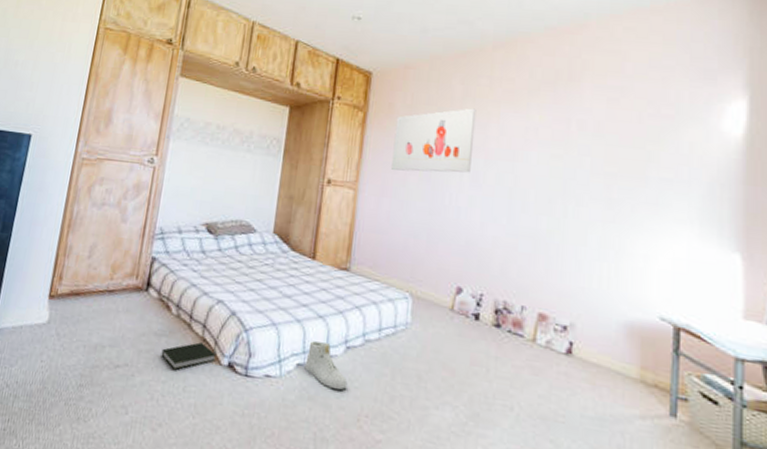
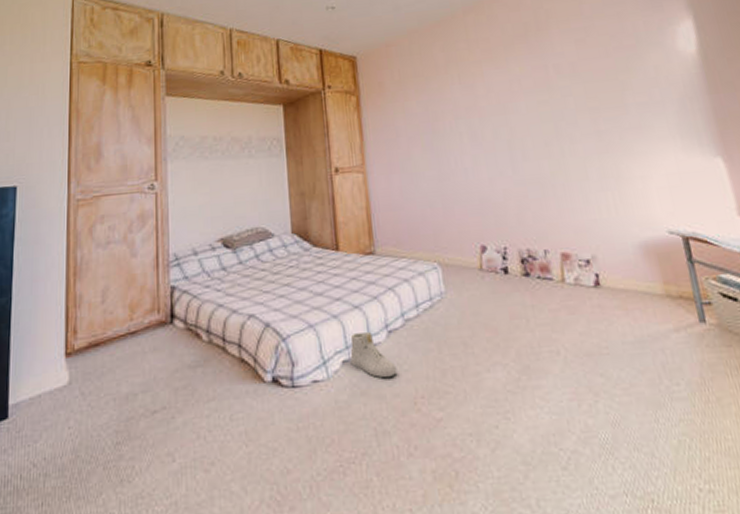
book: present [161,342,216,370] -> none [199,364,258,400]
wall art: present [391,108,477,173] -> none [388,72,469,146]

